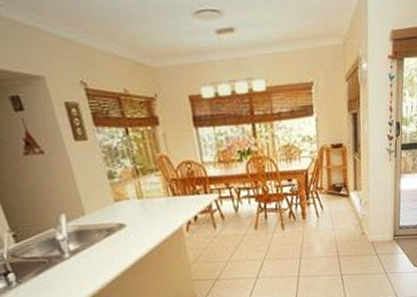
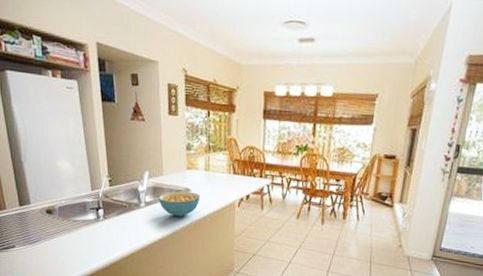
cereal bowl: none [85,226,139,260] -> present [158,191,200,217]

